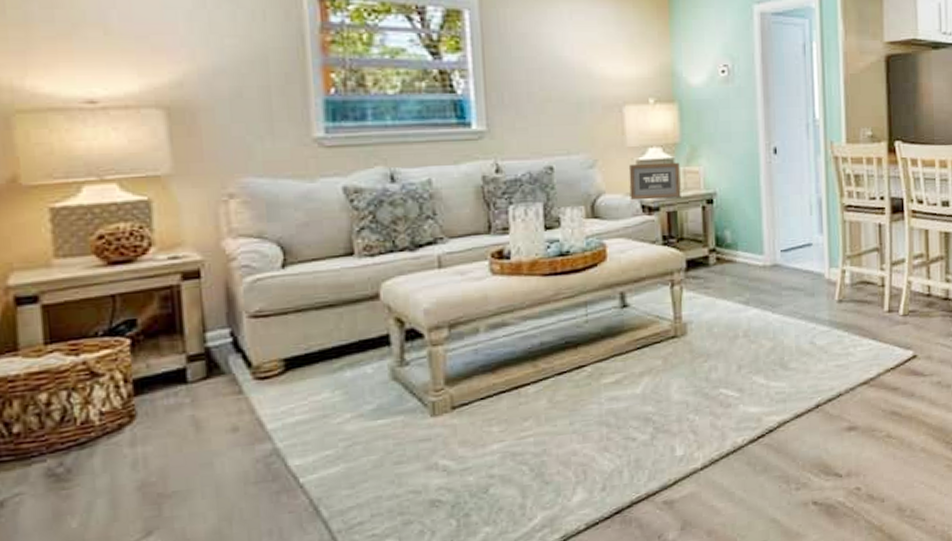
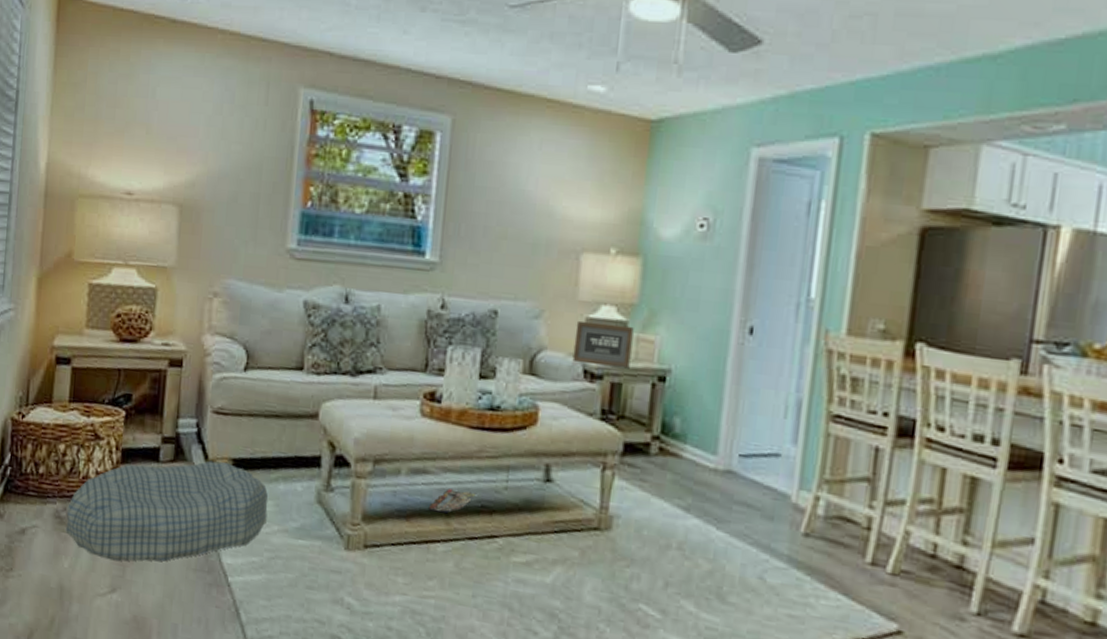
dog bed: none [64,363,336,504] -> present [66,460,269,562]
magazine: none [513,331,560,359] -> present [428,488,478,514]

